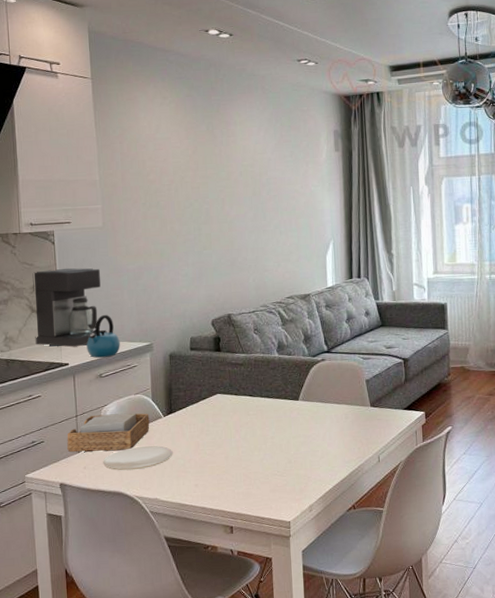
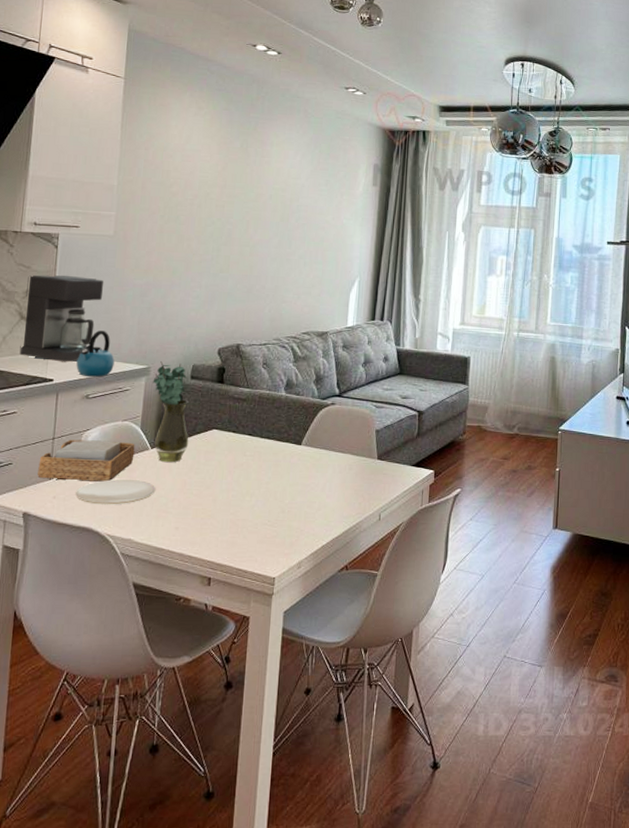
vase: none [156,337,197,427] -> present [153,361,189,462]

